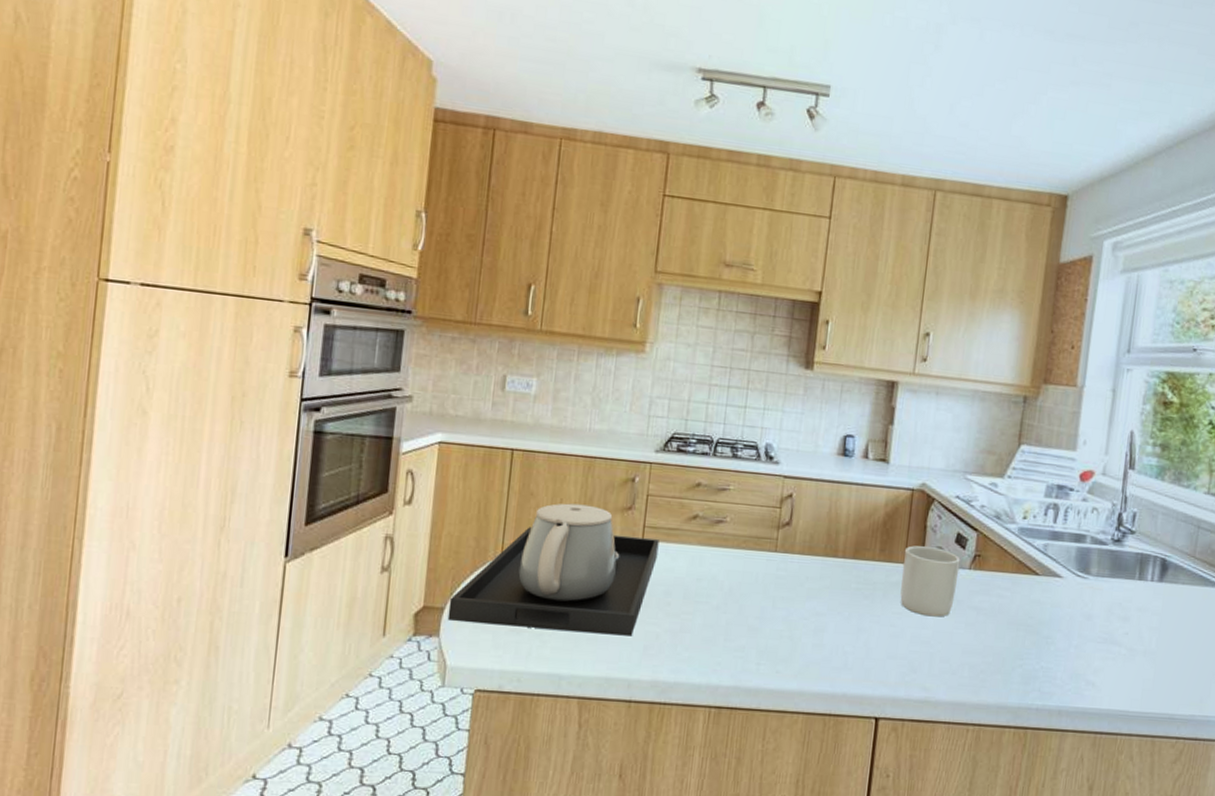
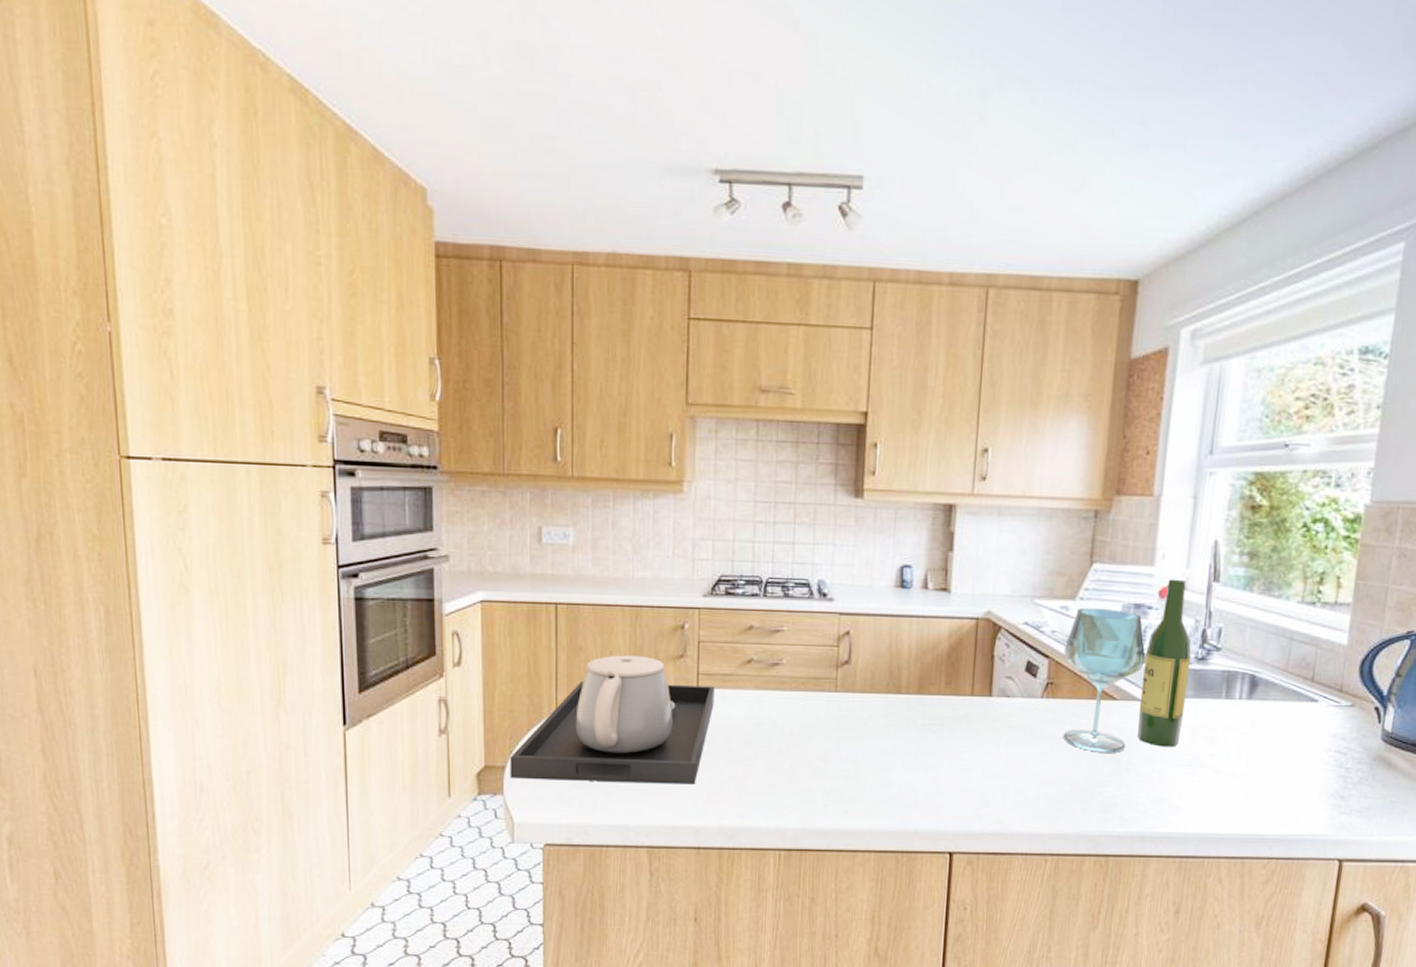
mug: present [900,545,961,617] -> none [969,677,1032,749]
wine glass: none [988,485,1067,626] -> present [1063,607,1146,753]
wine bottle: none [1057,464,1109,624] -> present [1137,579,1192,747]

